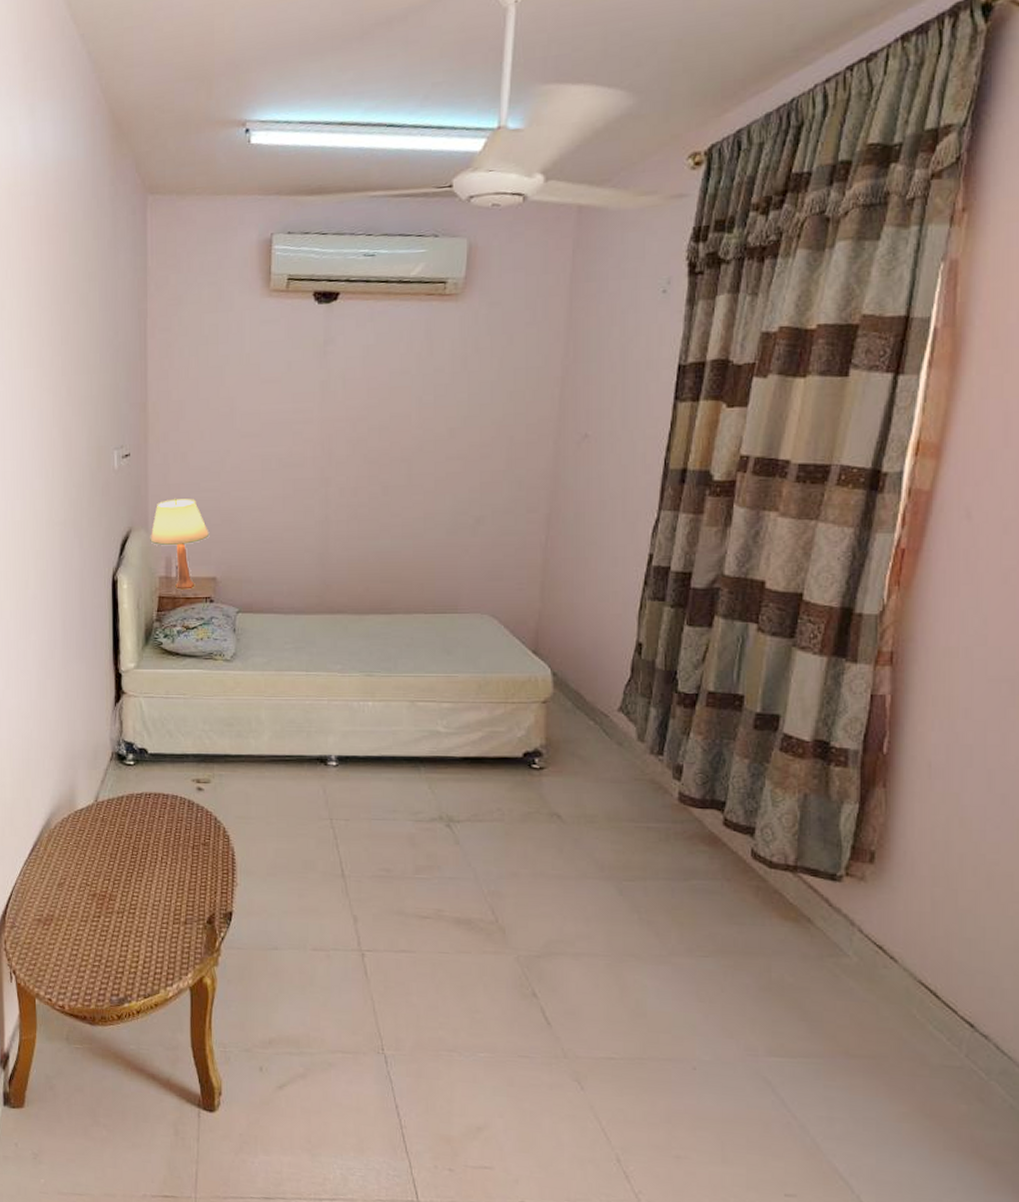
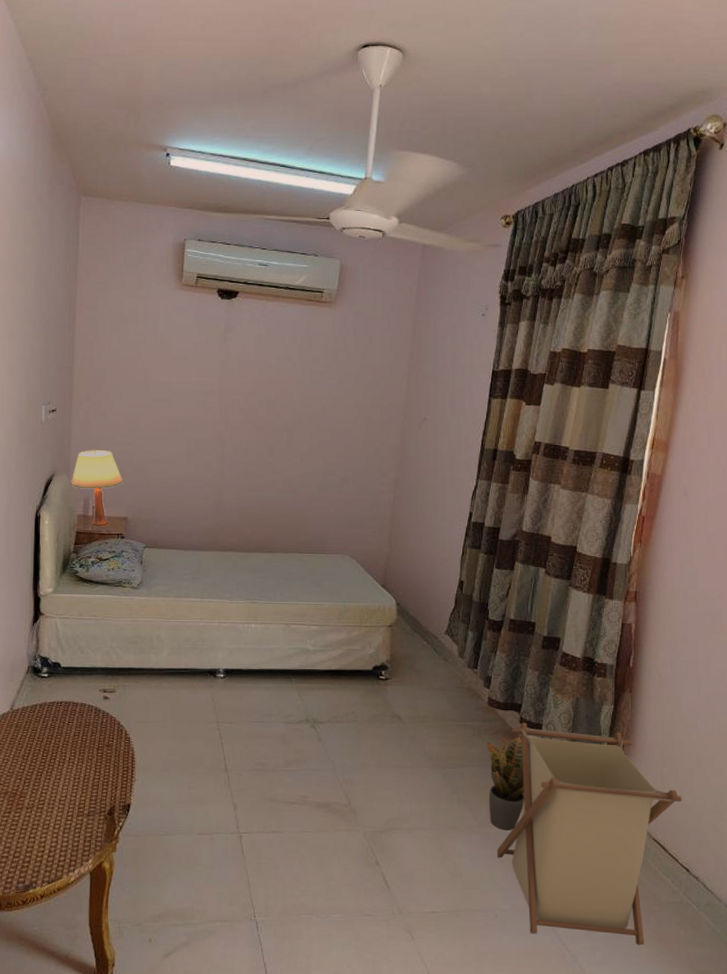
potted plant: none [677,842,738,962] -> present [486,736,530,831]
laundry basket: none [693,825,963,1119] -> present [496,723,682,945]

